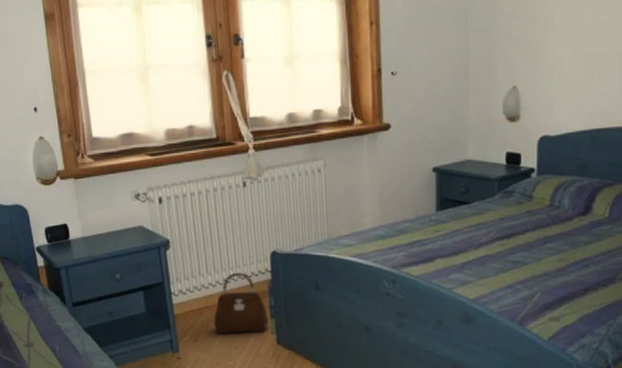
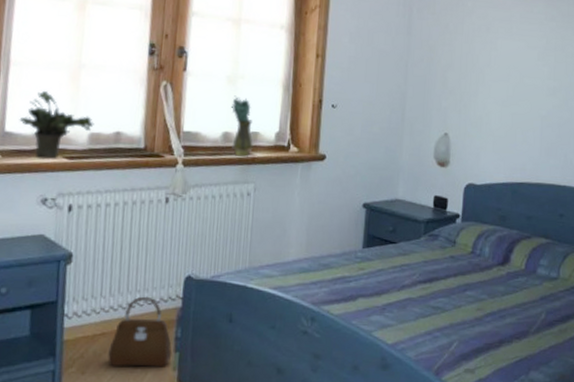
potted plant: none [102,94,168,159] -> present [19,90,94,160]
vase: none [291,76,318,135] -> present [230,95,253,157]

